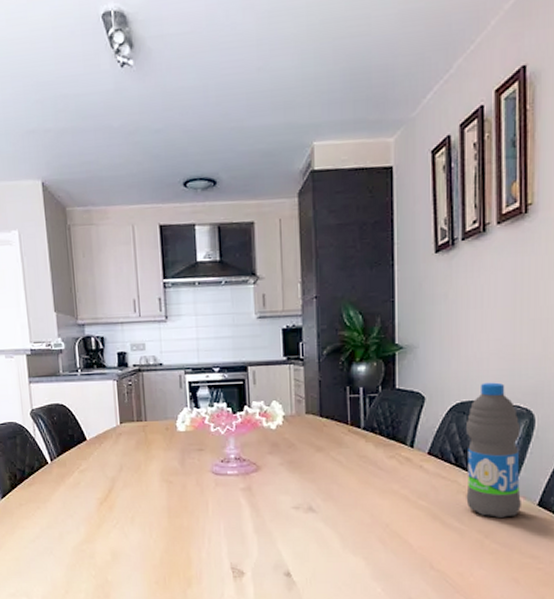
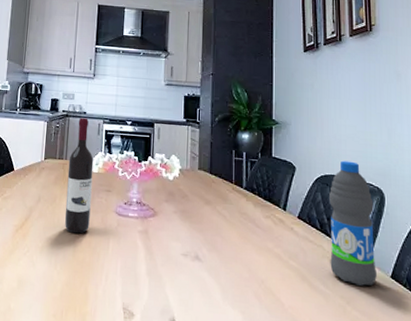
wine bottle: none [149,370,183,499] -> present [64,117,94,234]

